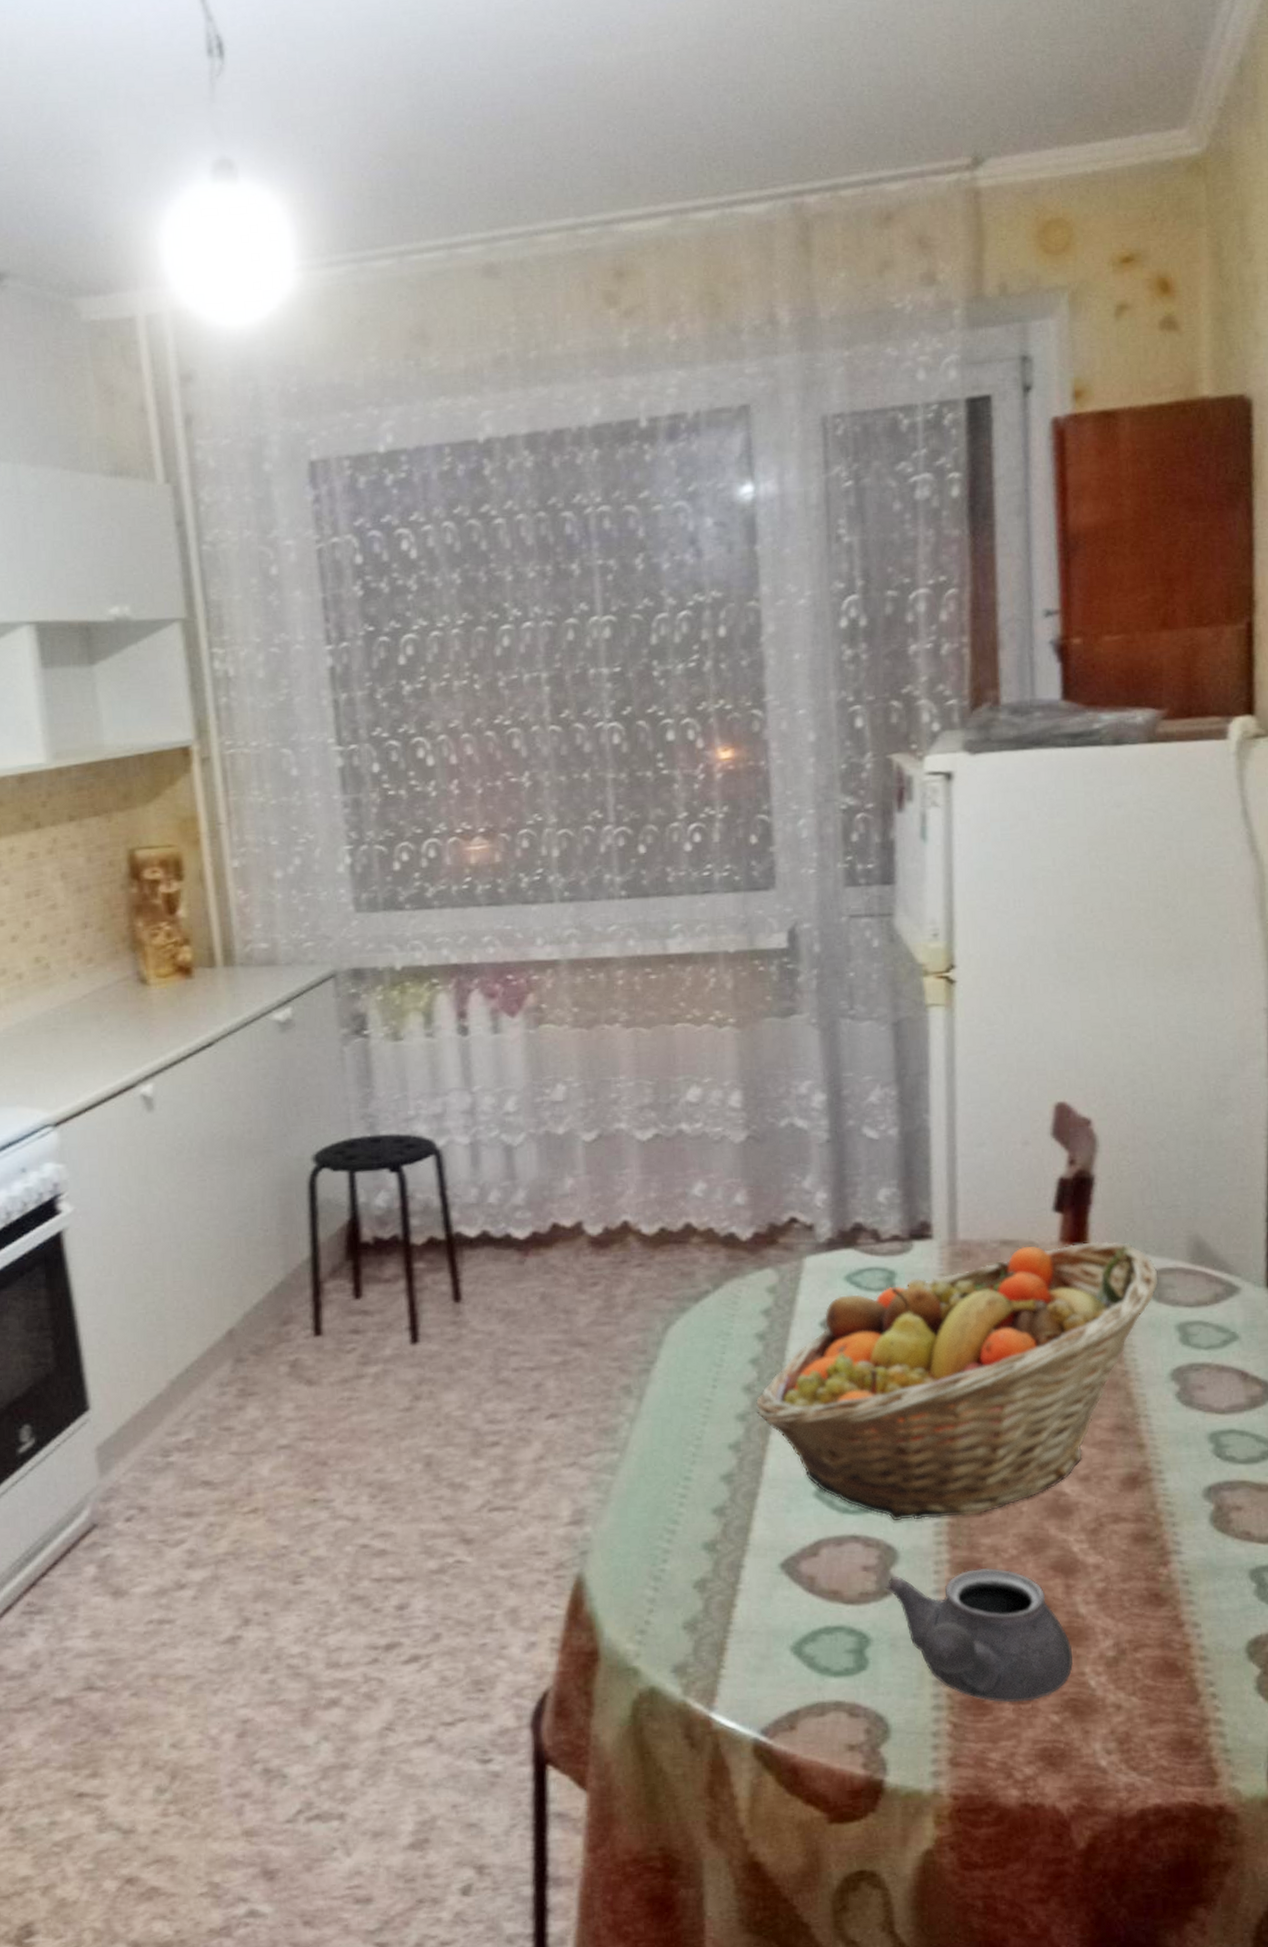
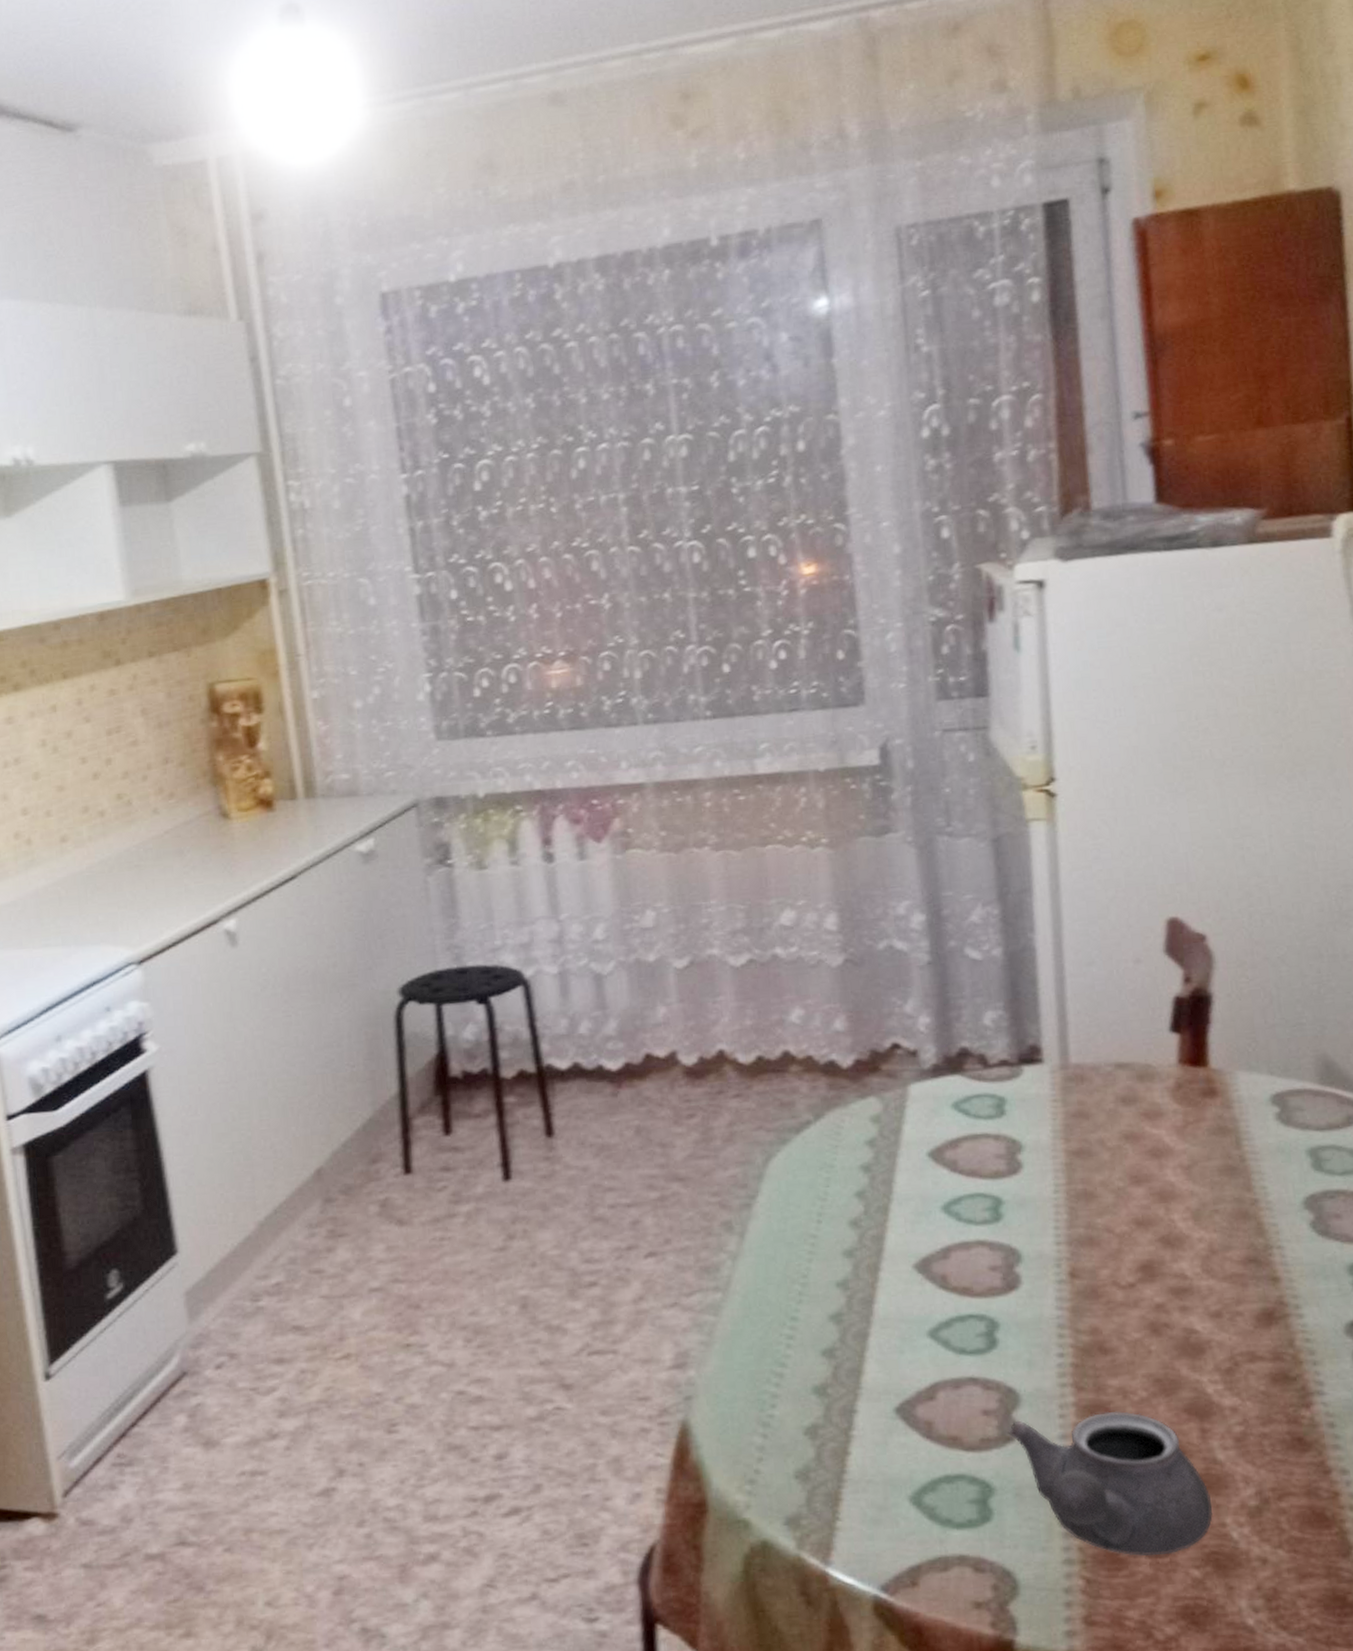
fruit basket: present [755,1241,1159,1521] -> none [863,1062,1286,1362]

